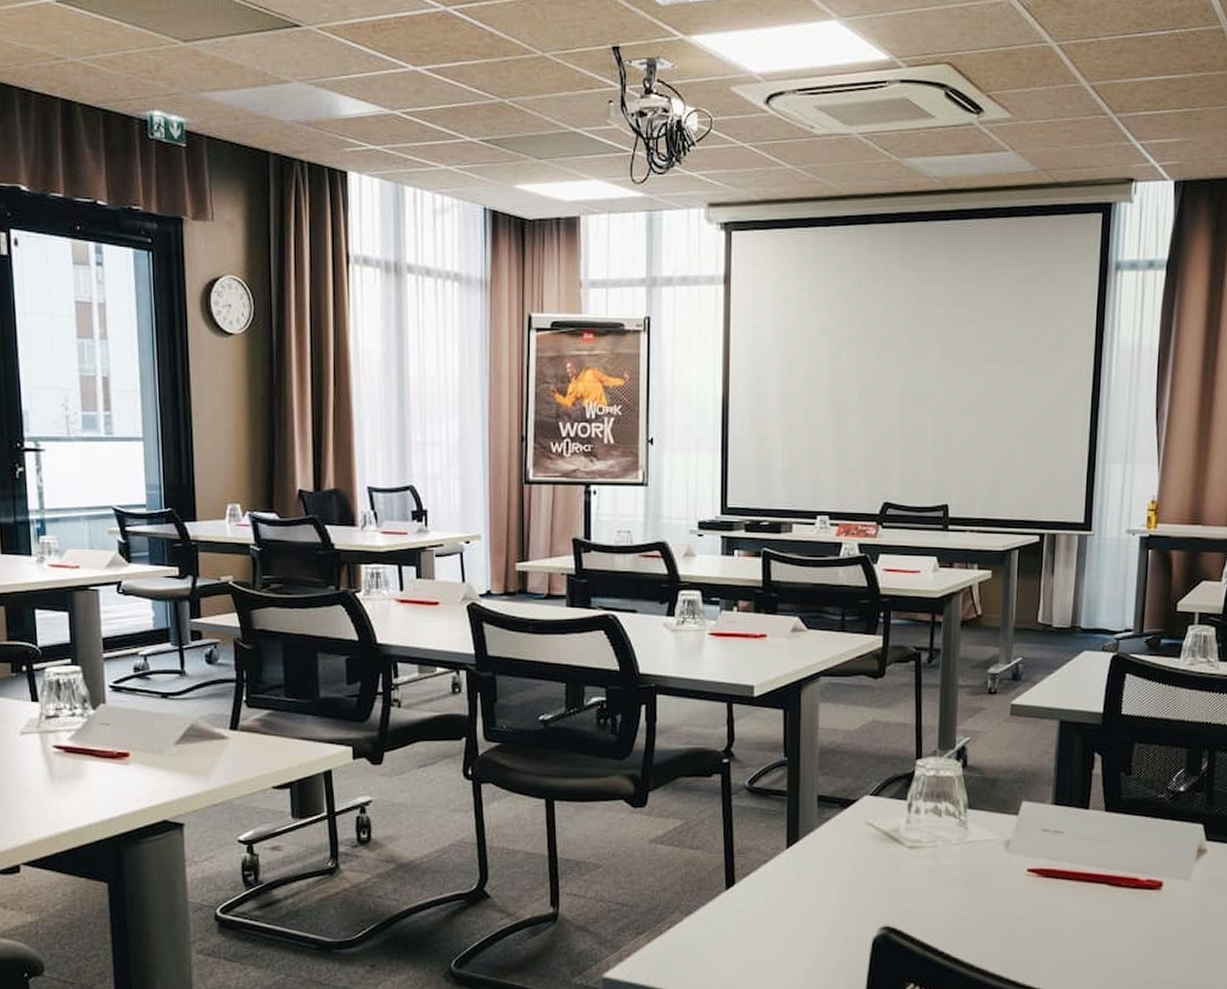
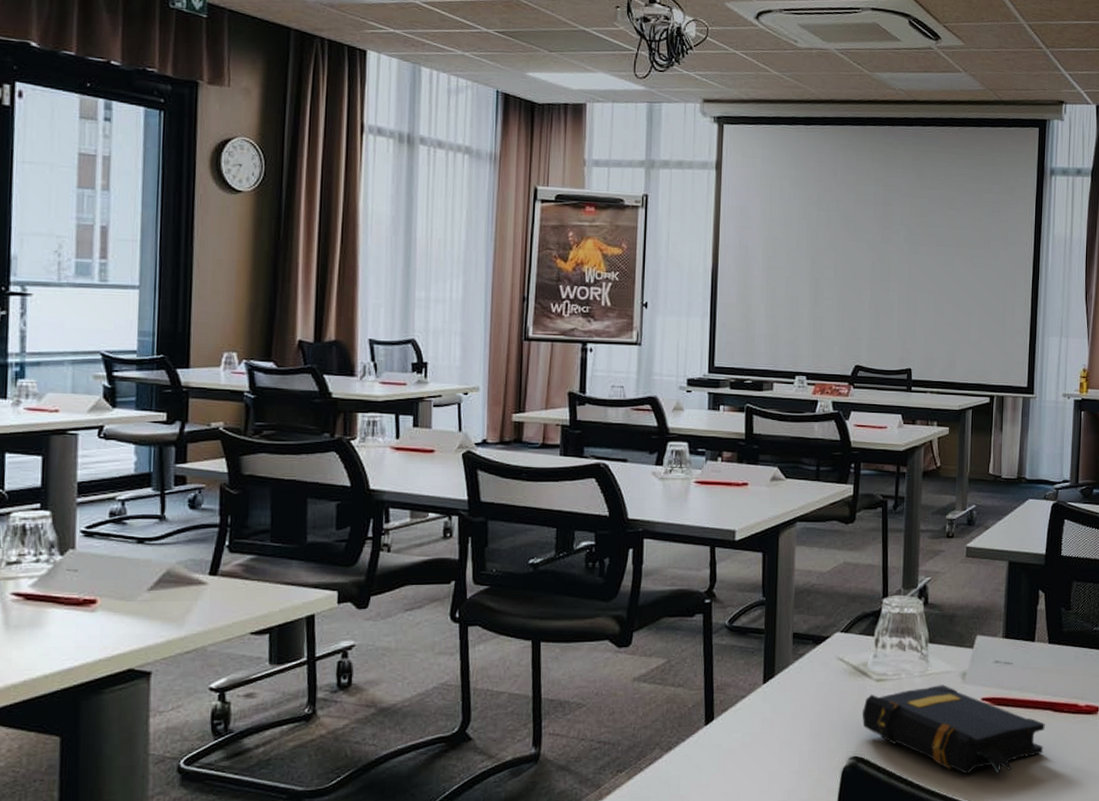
book: none [893,854,1100,951] -> present [862,685,1045,775]

